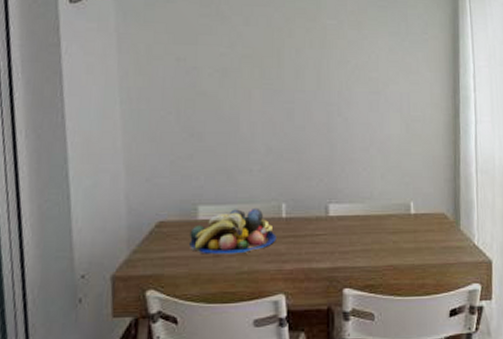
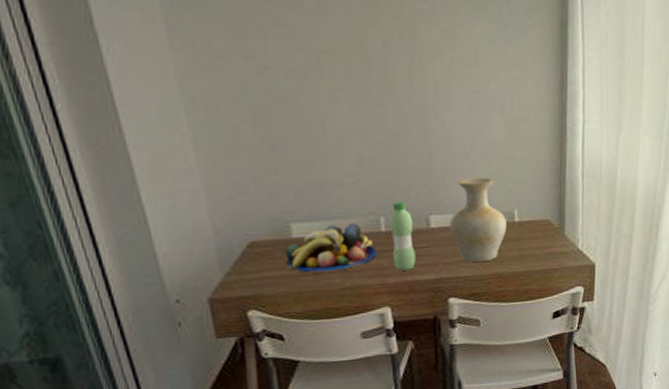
water bottle: none [290,189,313,257] -> present [389,201,416,271]
vase: none [347,170,403,252] -> present [449,177,507,262]

